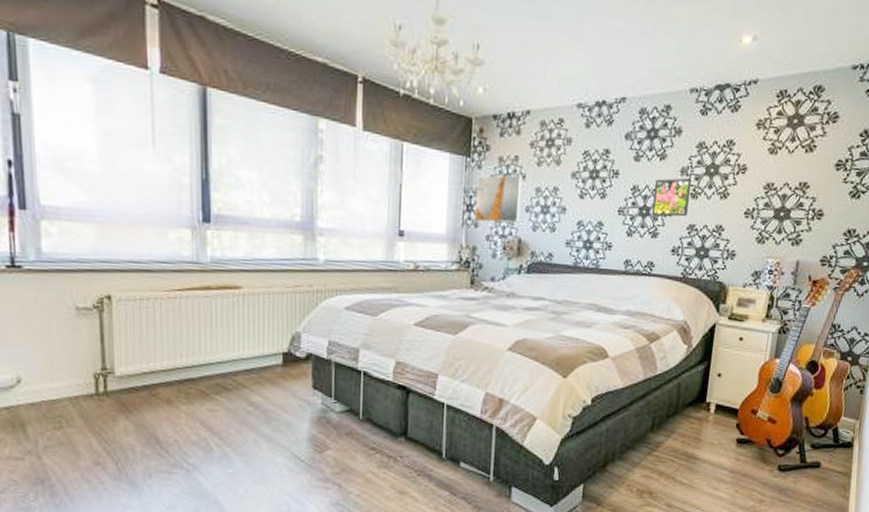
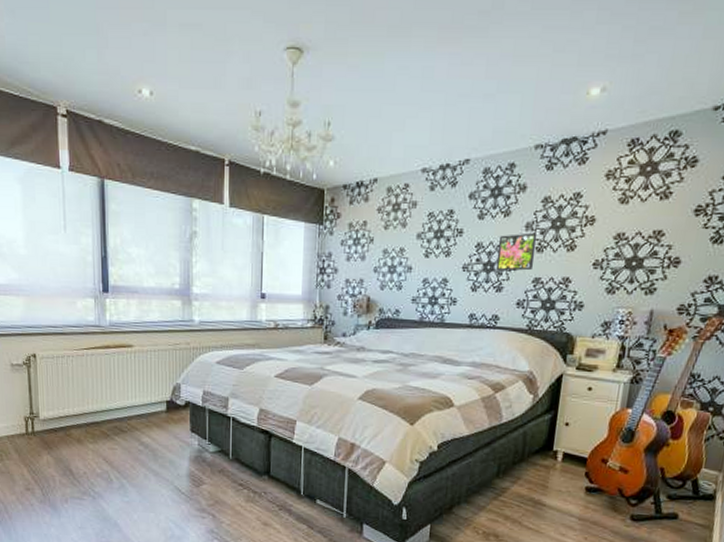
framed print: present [475,174,523,223] -> none [328,238,371,283]

